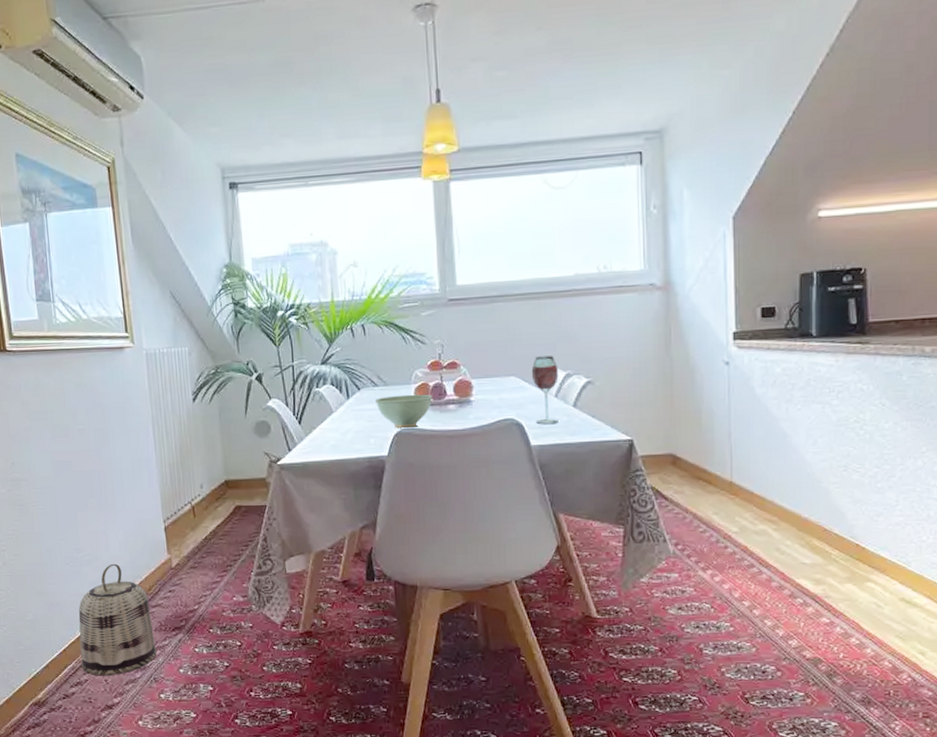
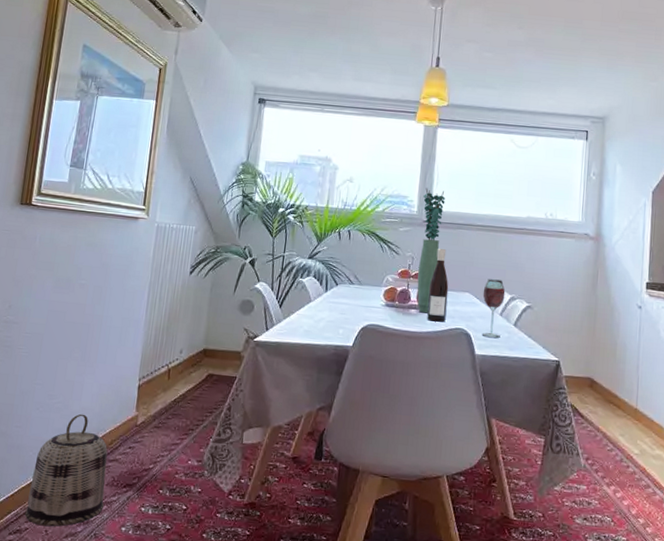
bowl: present [375,394,433,429] -> none [349,294,399,325]
vase: none [444,259,473,407] -> present [416,188,446,314]
bottle: none [466,329,491,415] -> present [427,249,449,322]

